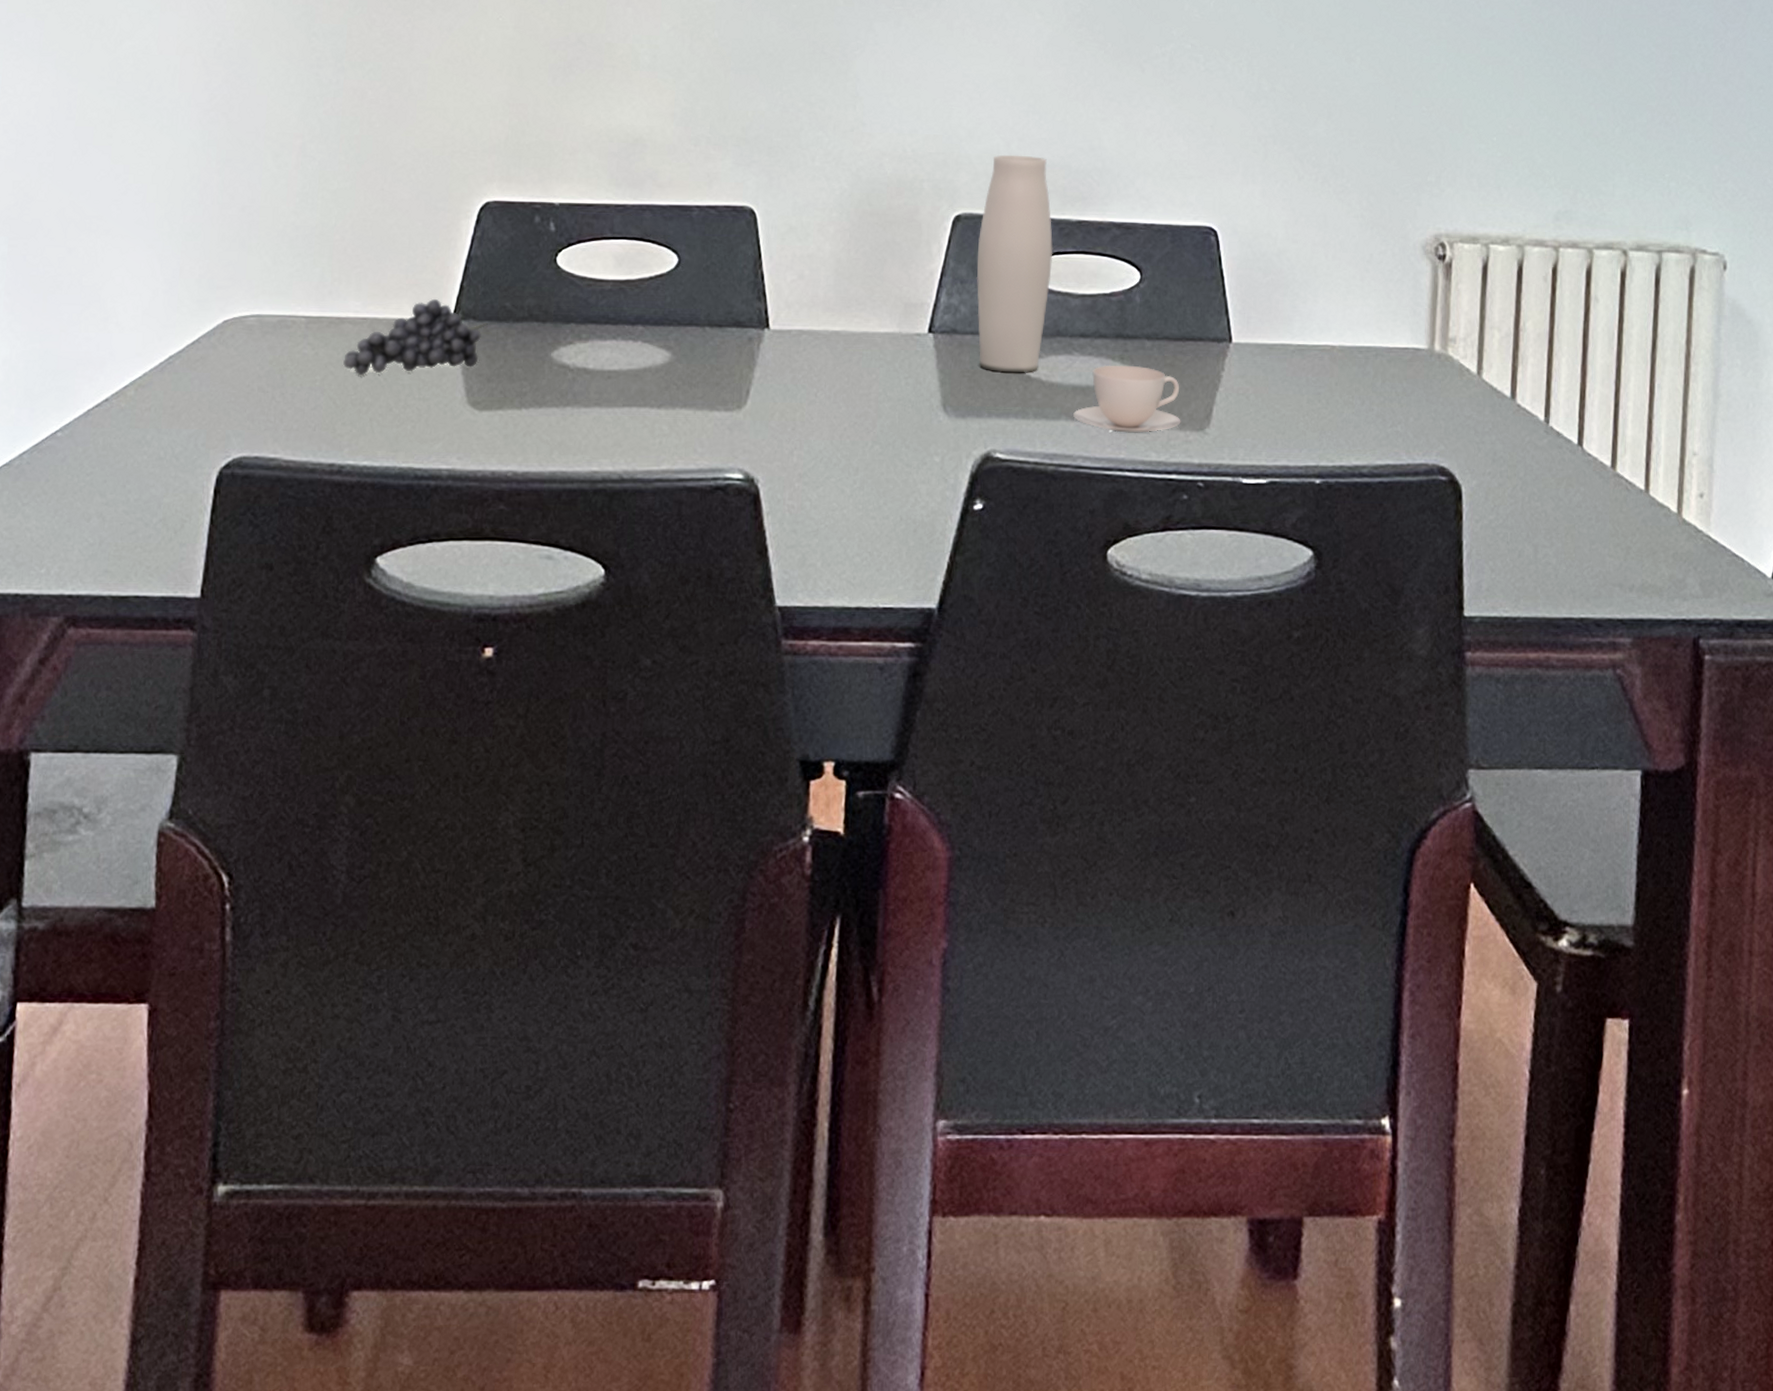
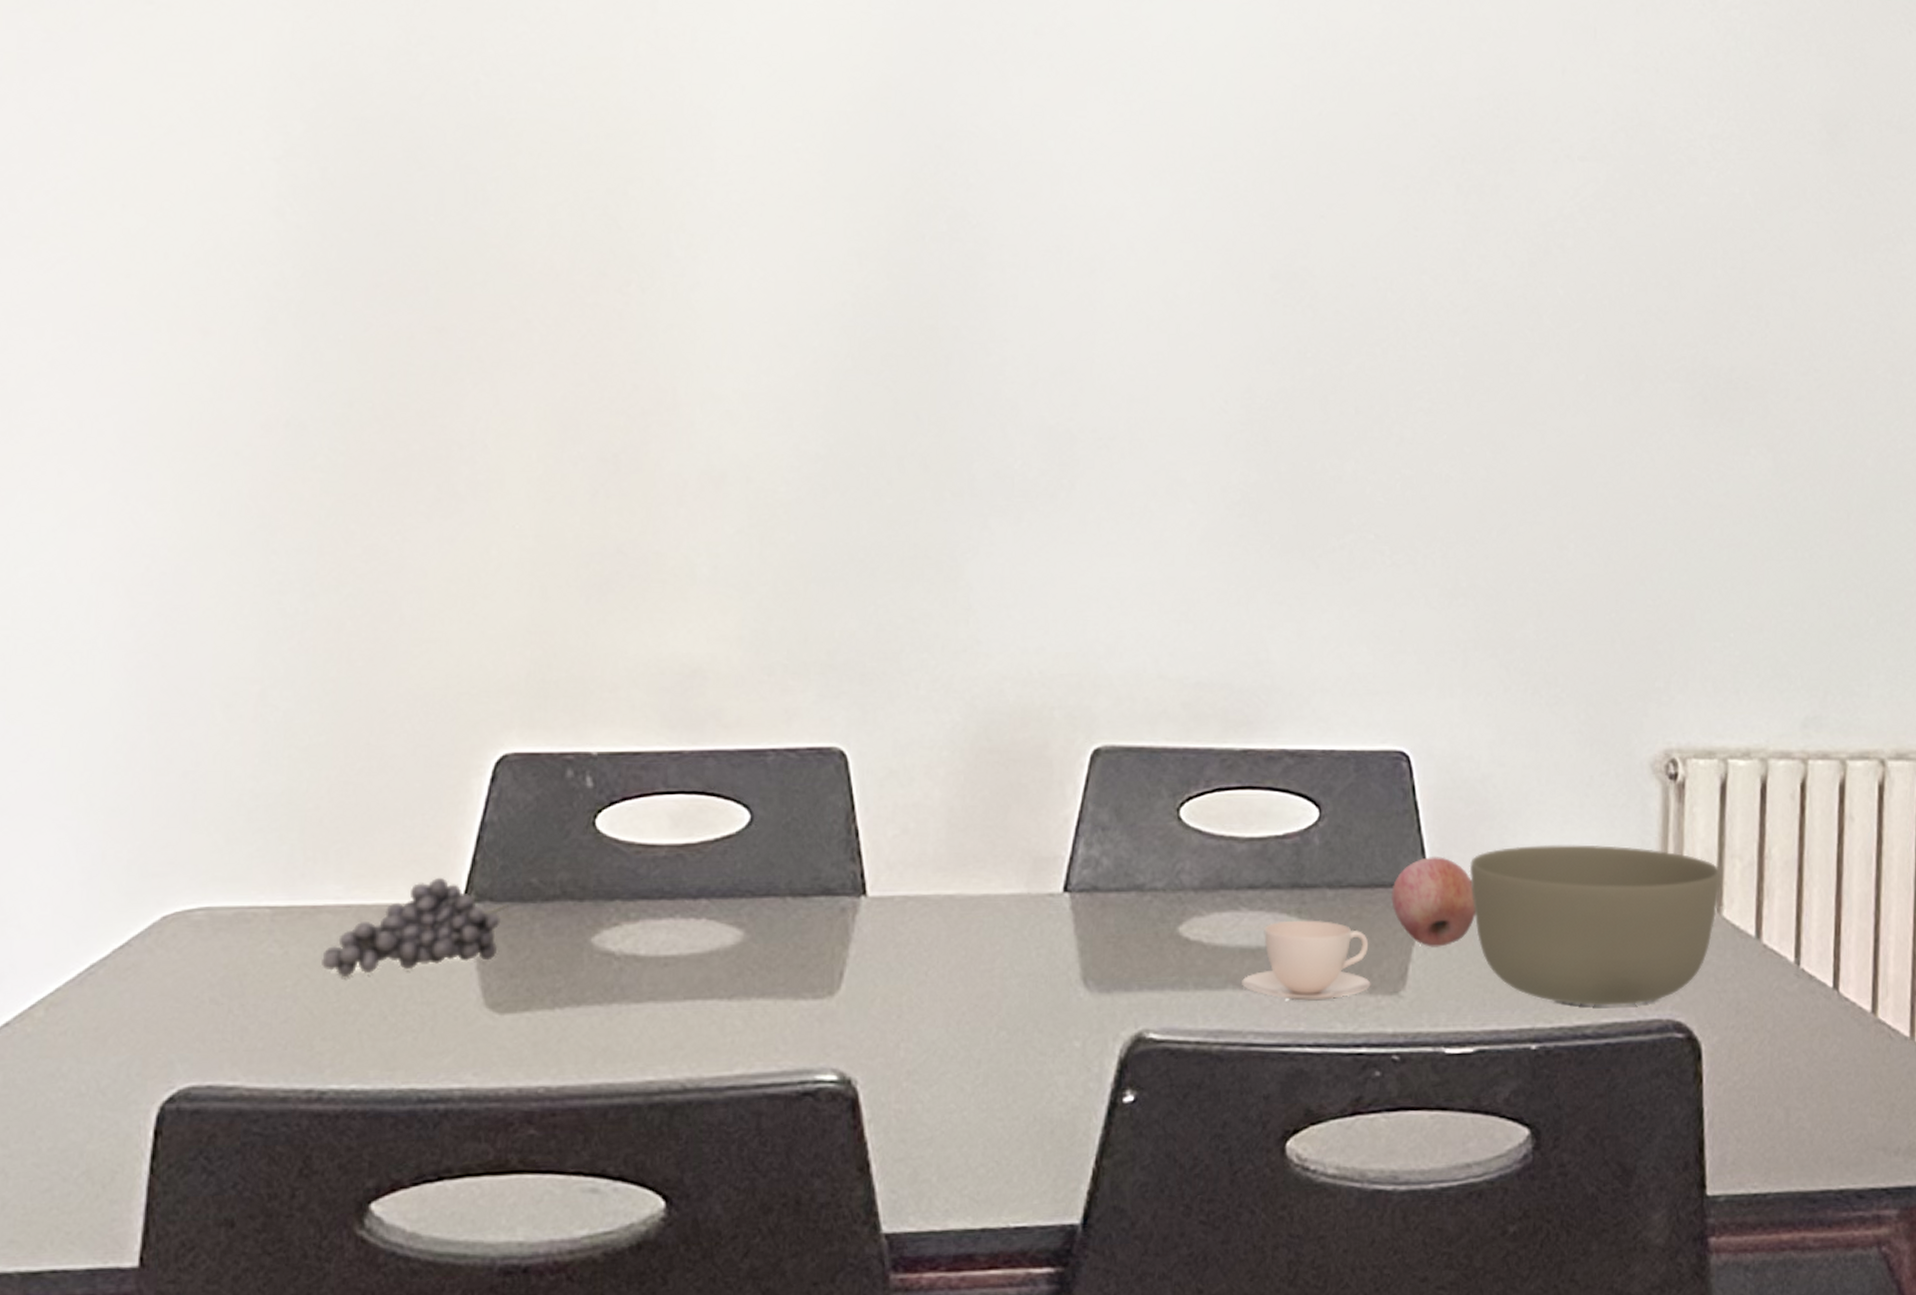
vase: present [976,154,1054,373] -> none [1121,673,1214,936]
fruit: none [1200,316,1271,393] -> present [1391,855,1476,947]
bowl: none [1265,311,1482,450] -> present [1469,845,1722,1006]

